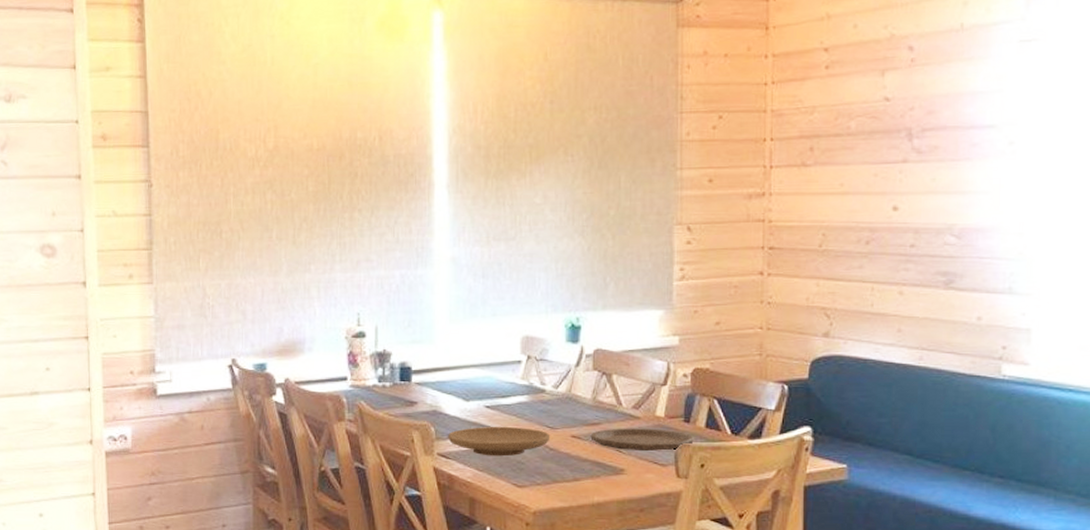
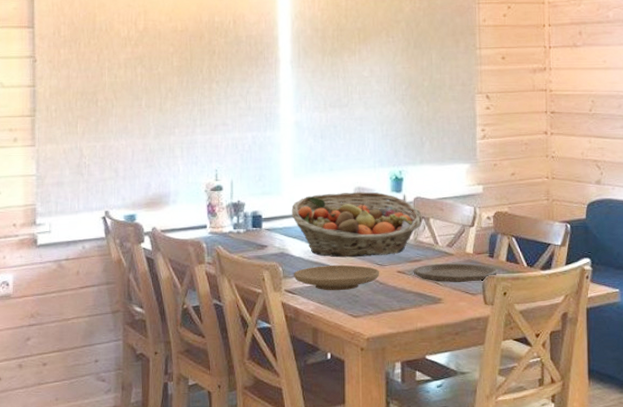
fruit basket: none [446,341,604,419] -> present [291,192,423,258]

